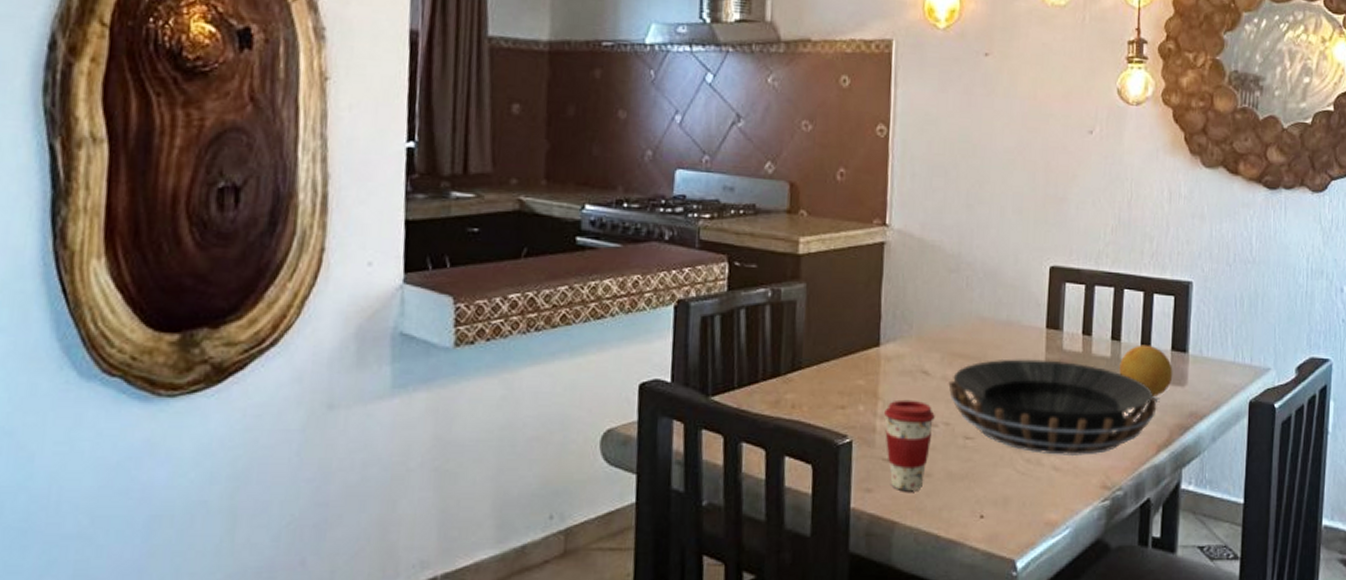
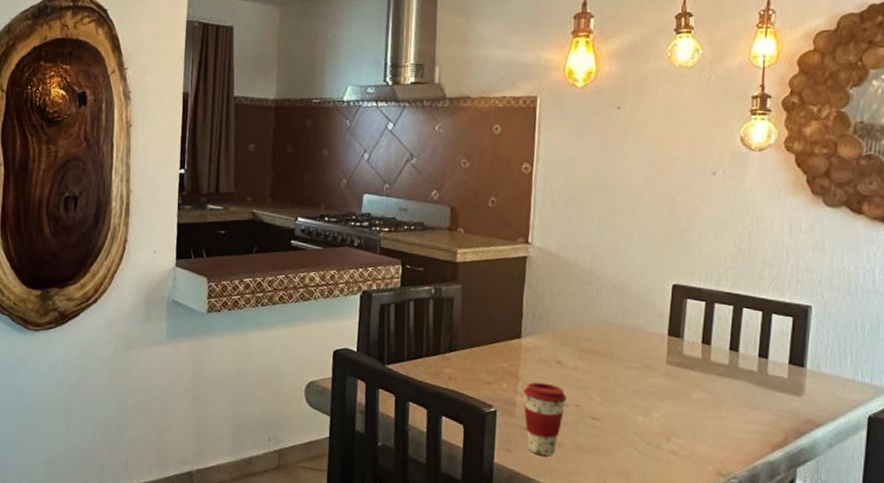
decorative bowl: present [948,358,1157,457] -> none [579,357,774,446]
fruit: present [1119,344,1173,398] -> none [736,356,790,403]

